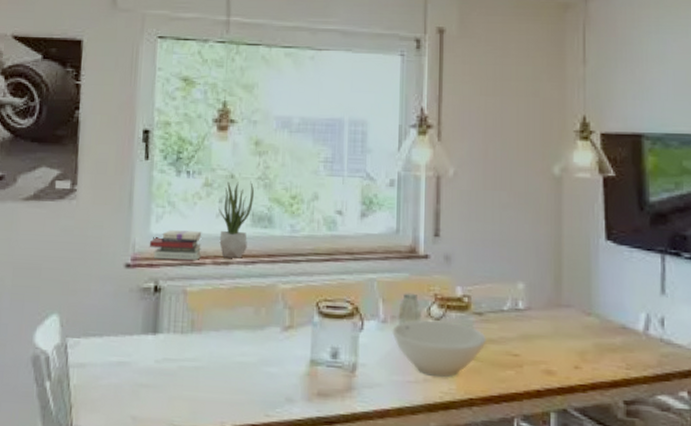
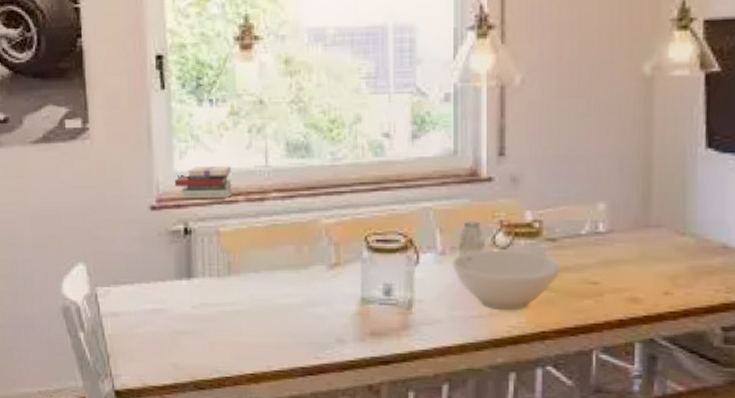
potted plant: present [218,181,255,258] -> none [248,106,288,193]

